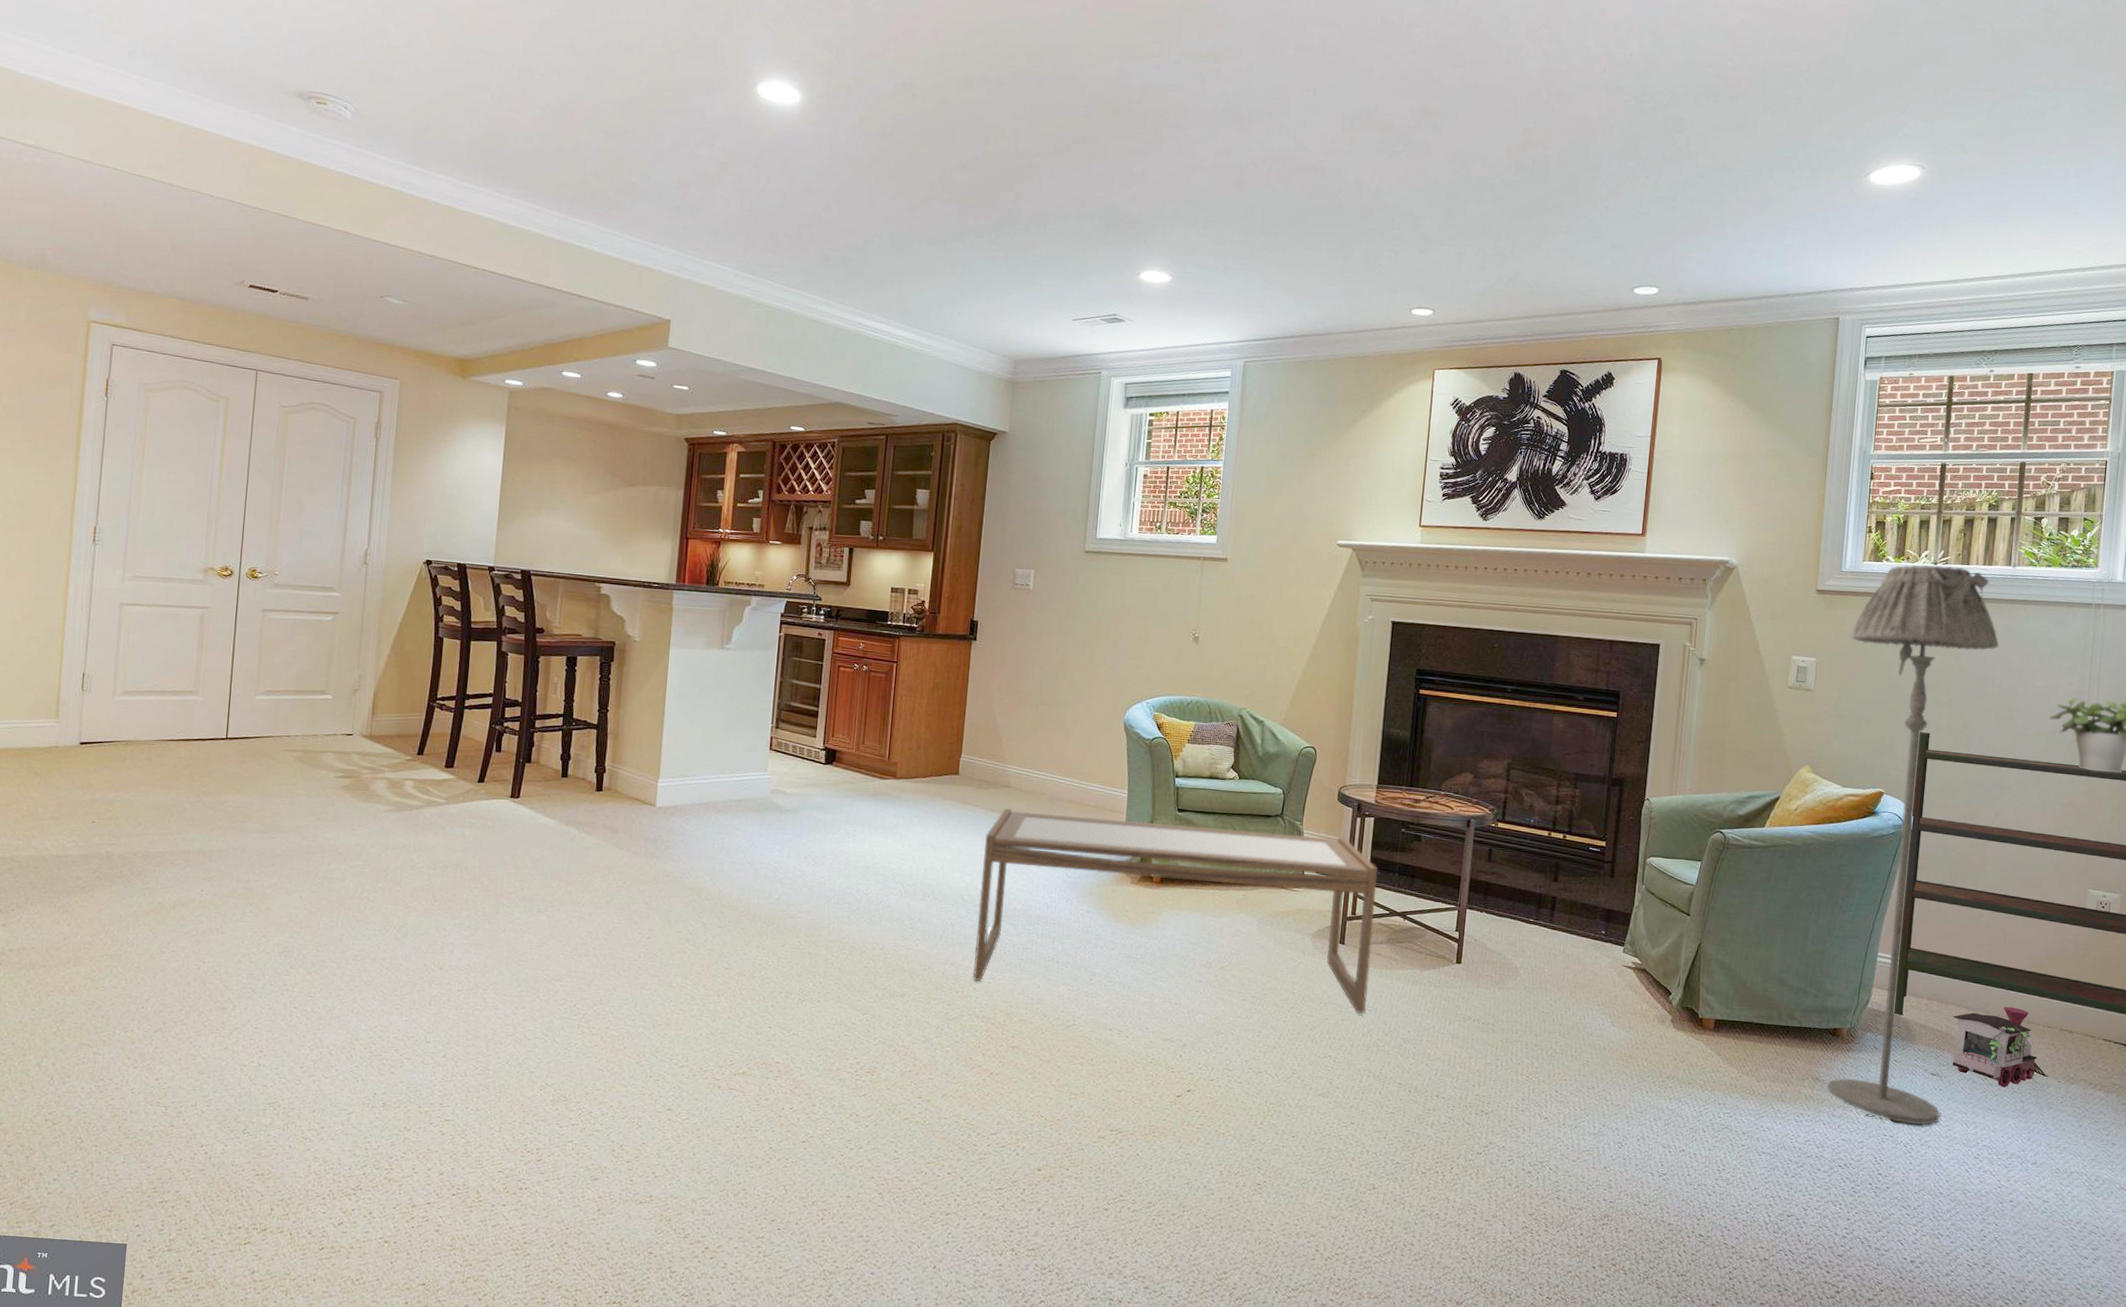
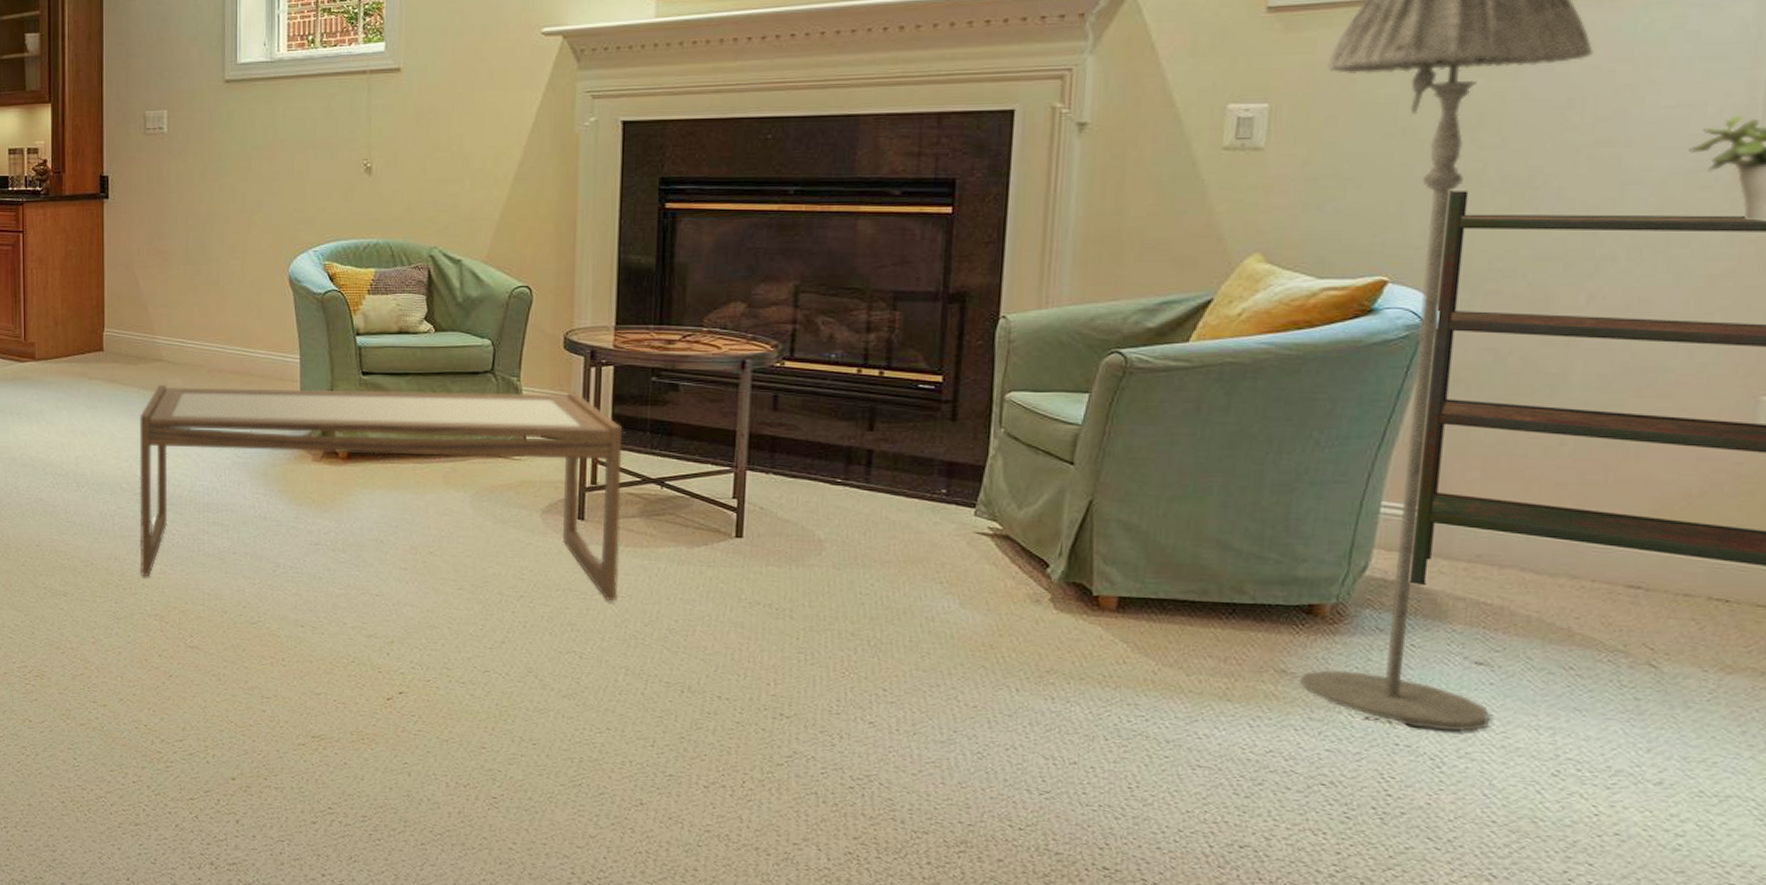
toy train: present [1952,1006,2049,1088] -> none [1511,568,1686,680]

